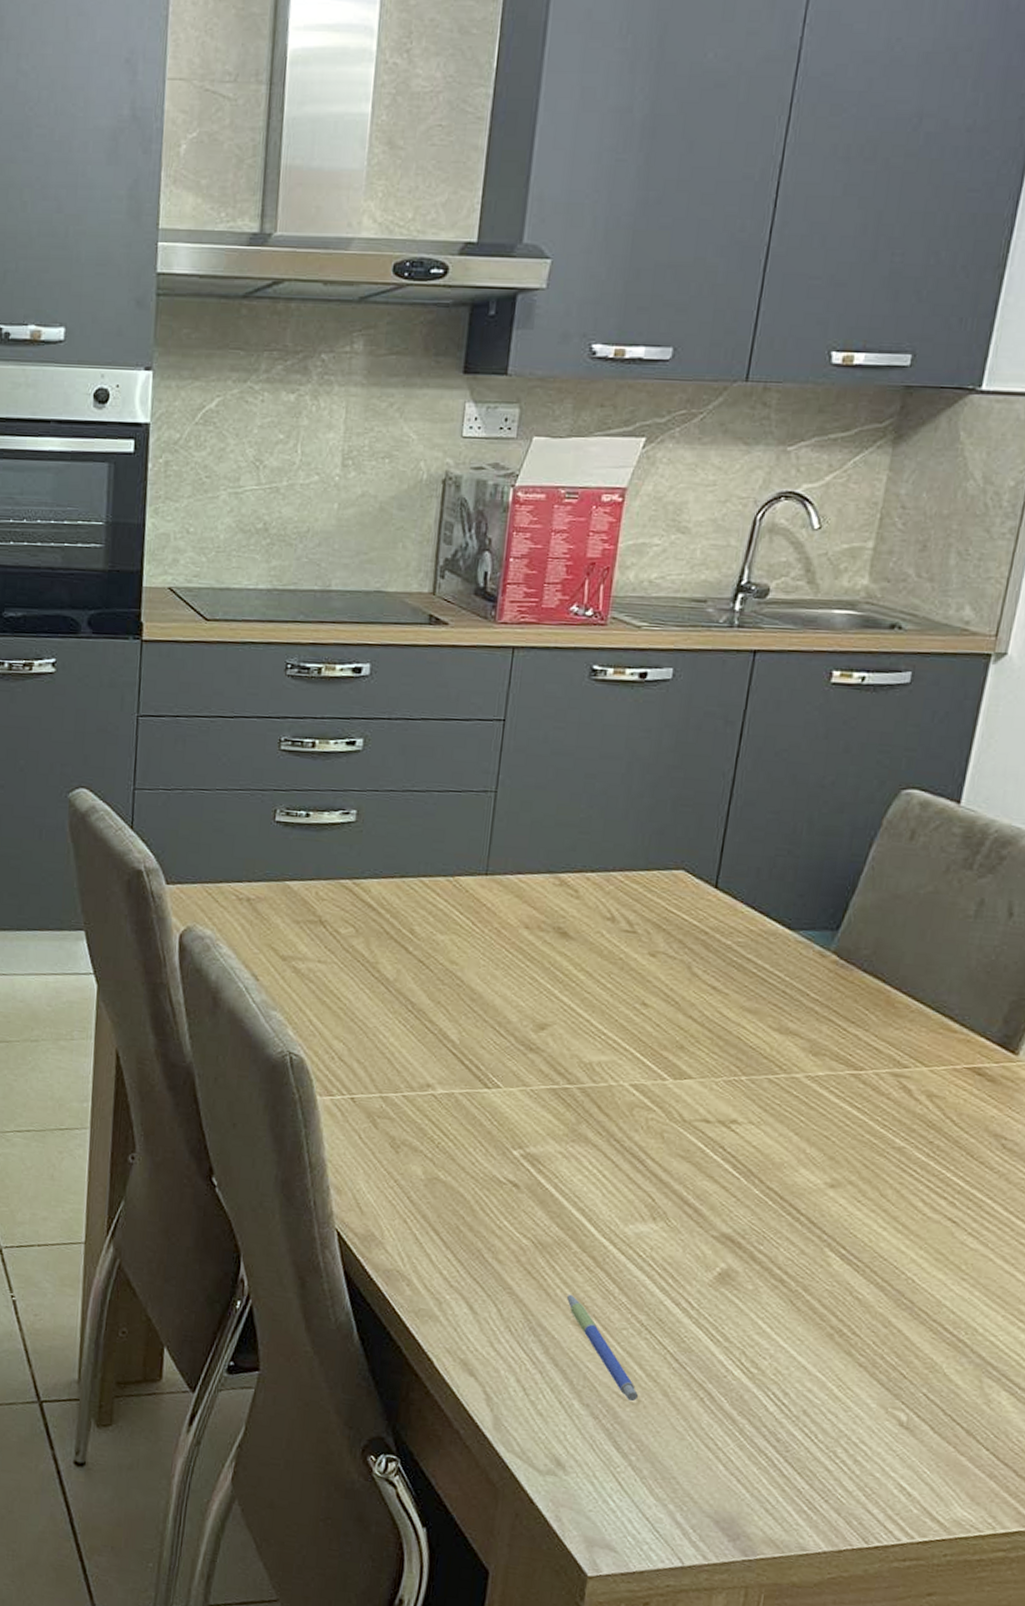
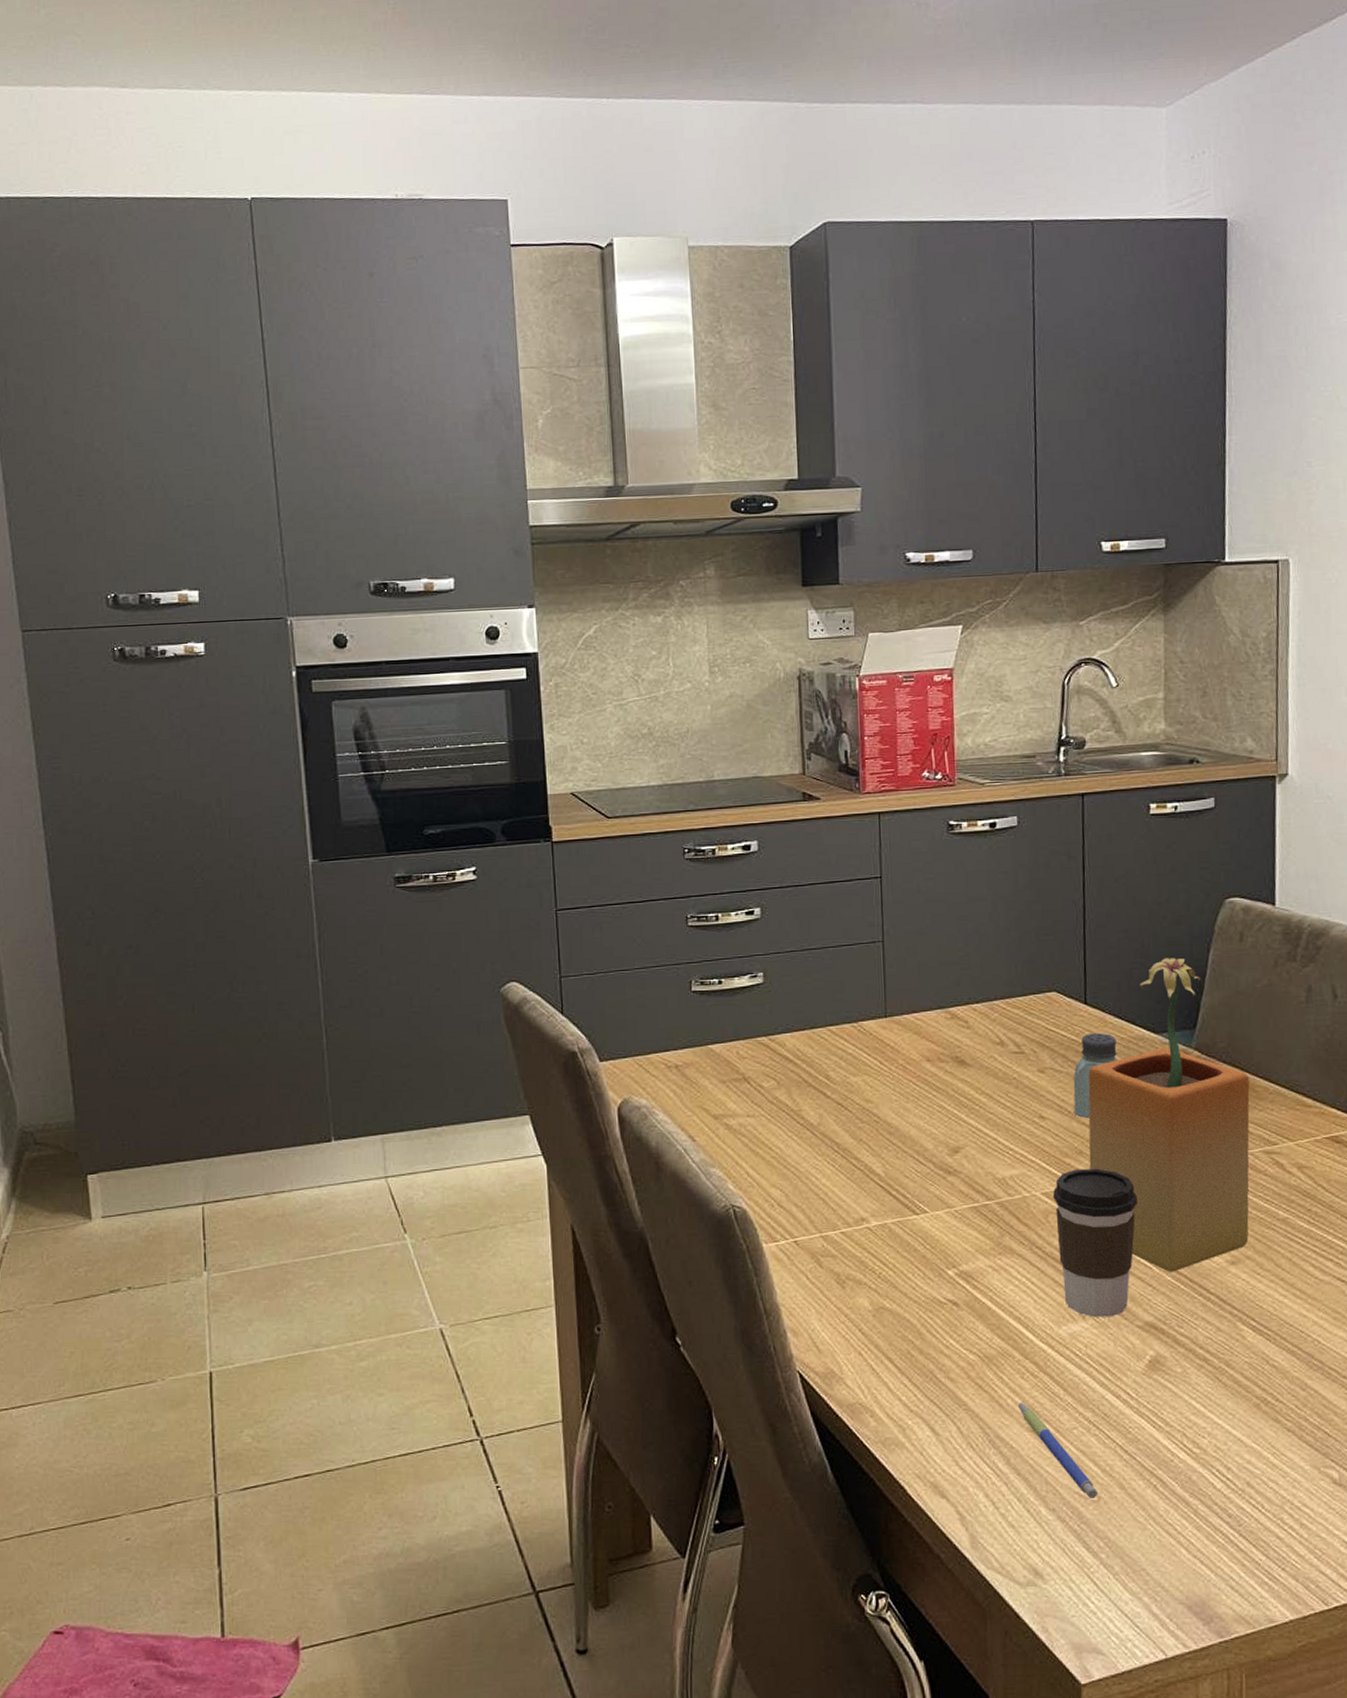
coffee cup: none [636,1064,738,1223] -> present [1053,1168,1138,1318]
saltshaker: none [682,921,744,1013] -> present [1073,1033,1117,1119]
potted plant: none [688,848,890,1187] -> present [1088,958,1250,1272]

